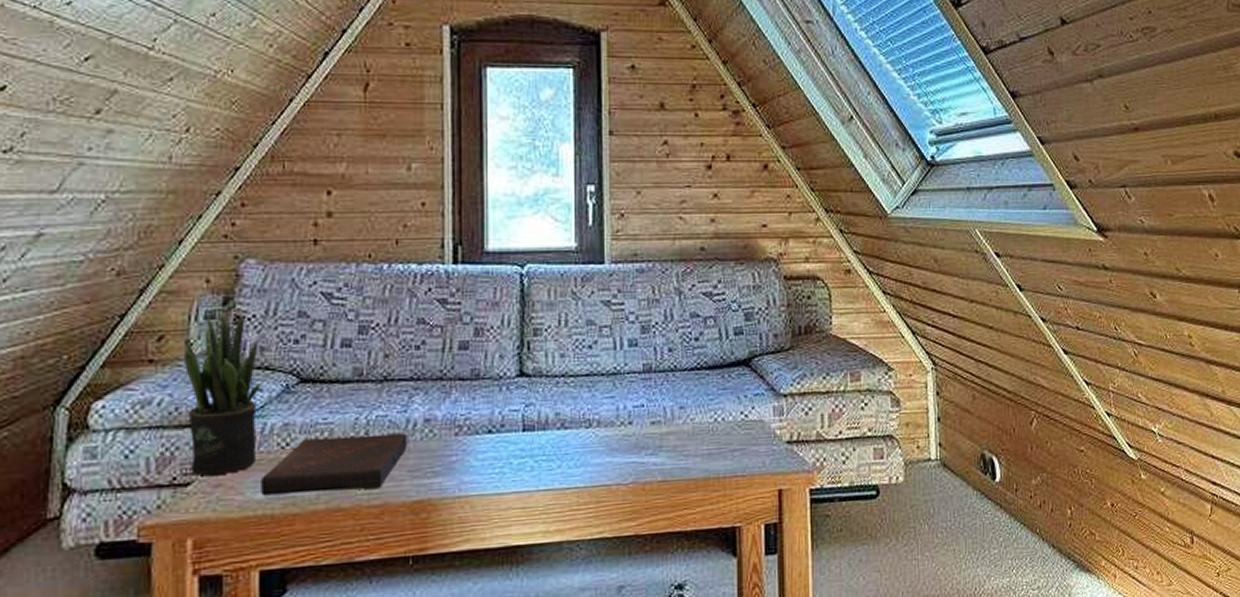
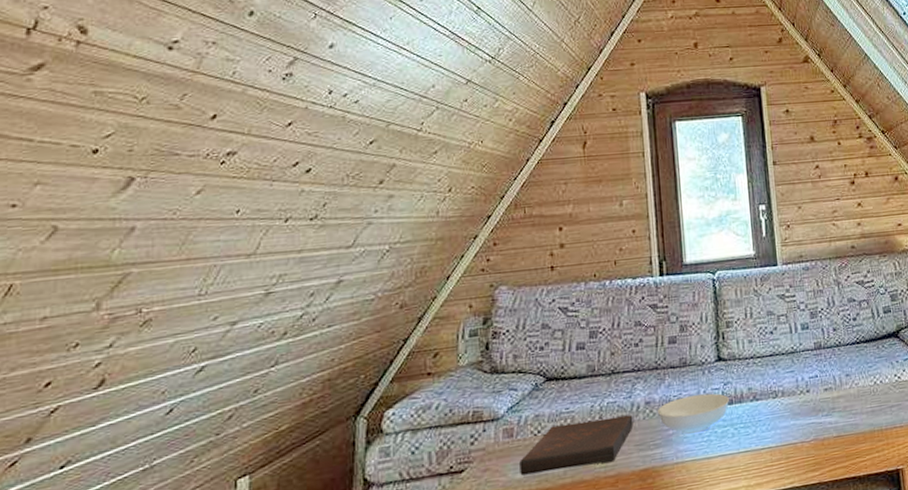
potted plant: present [183,314,261,477] -> none [453,331,516,464]
bowl: none [440,415,530,464] -> present [658,393,729,435]

